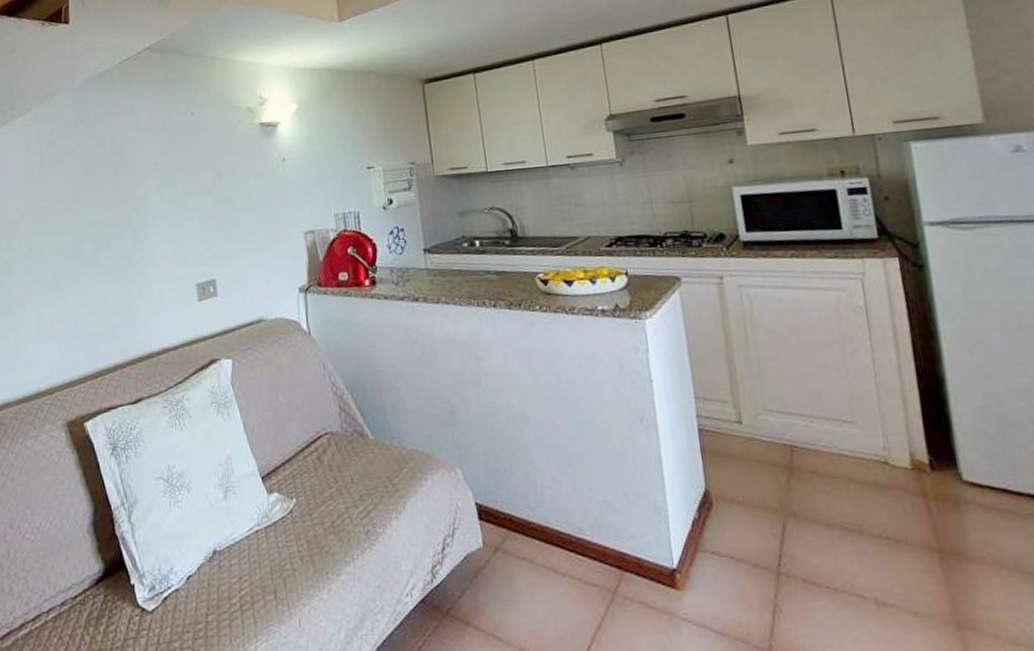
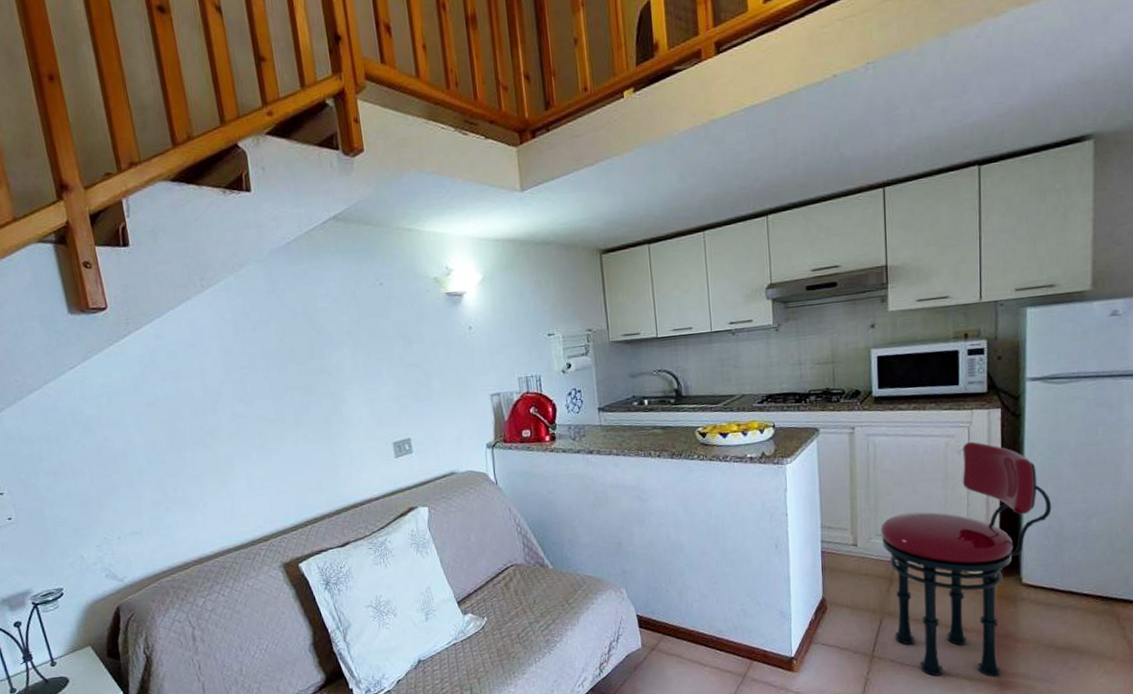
stool: none [769,296,985,611] -> present [880,441,1052,678]

